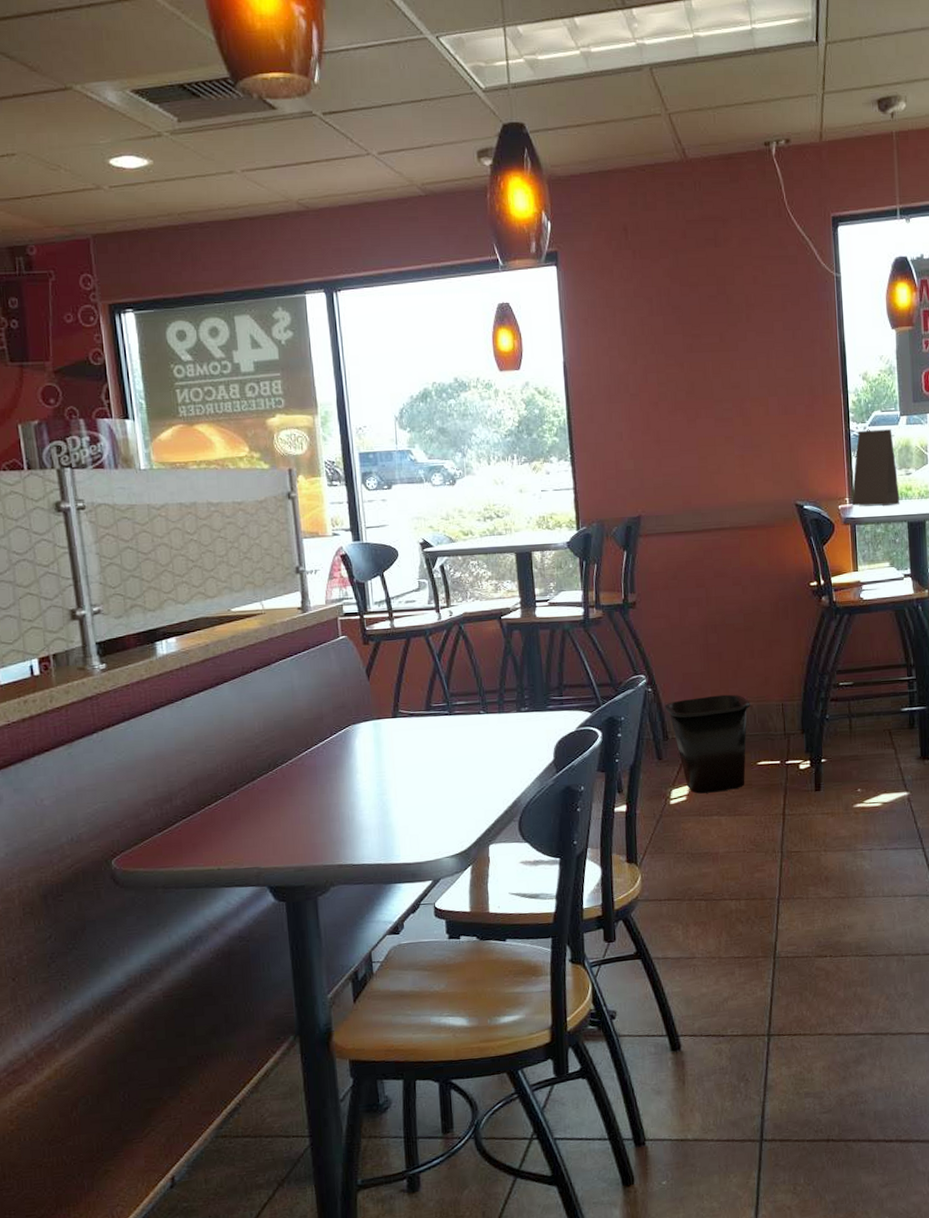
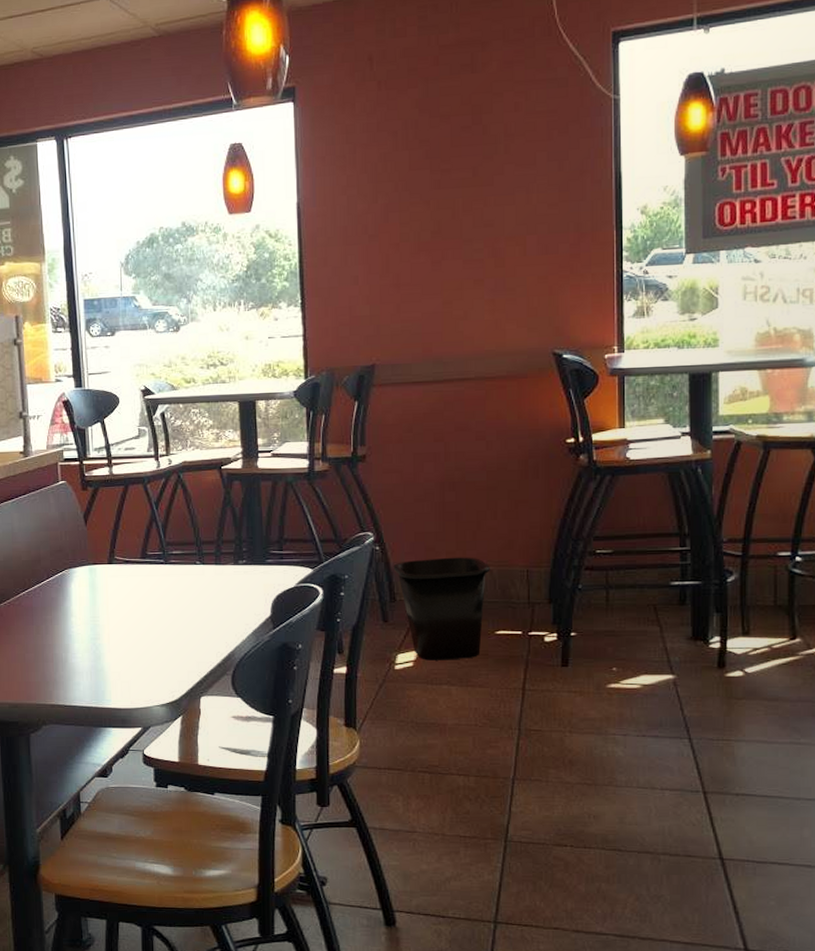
paper bag: present [852,429,900,506] -> none [622,269,681,356]

